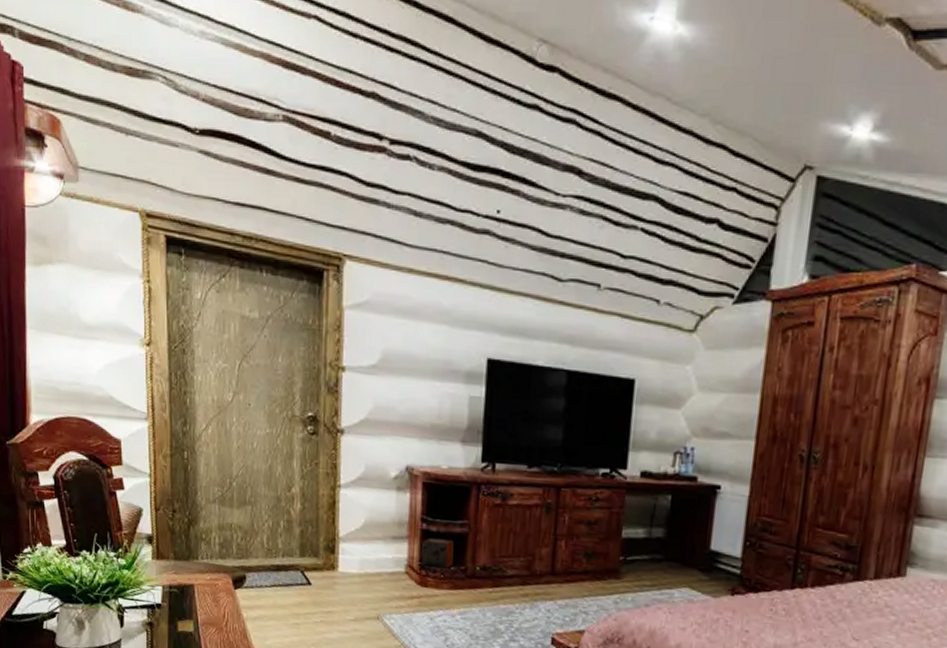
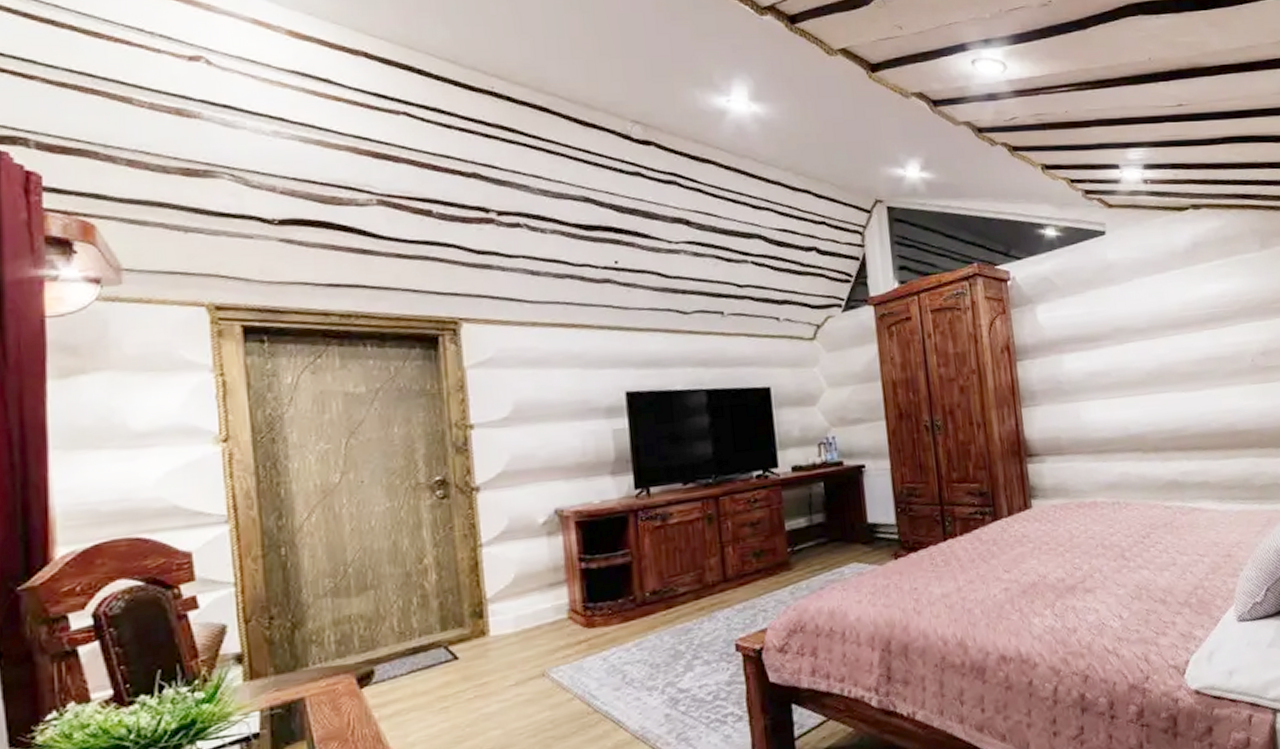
decorative box: present [421,538,454,569] -> none [583,572,621,606]

